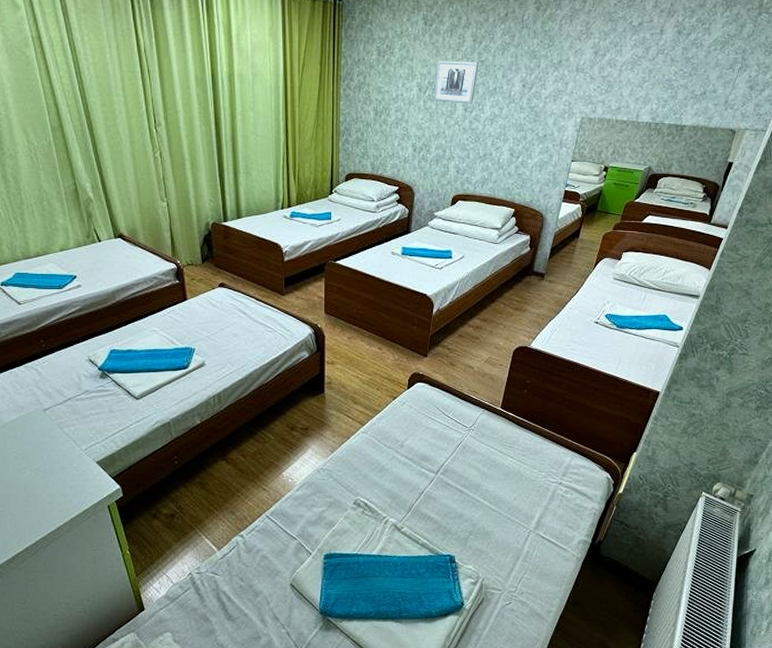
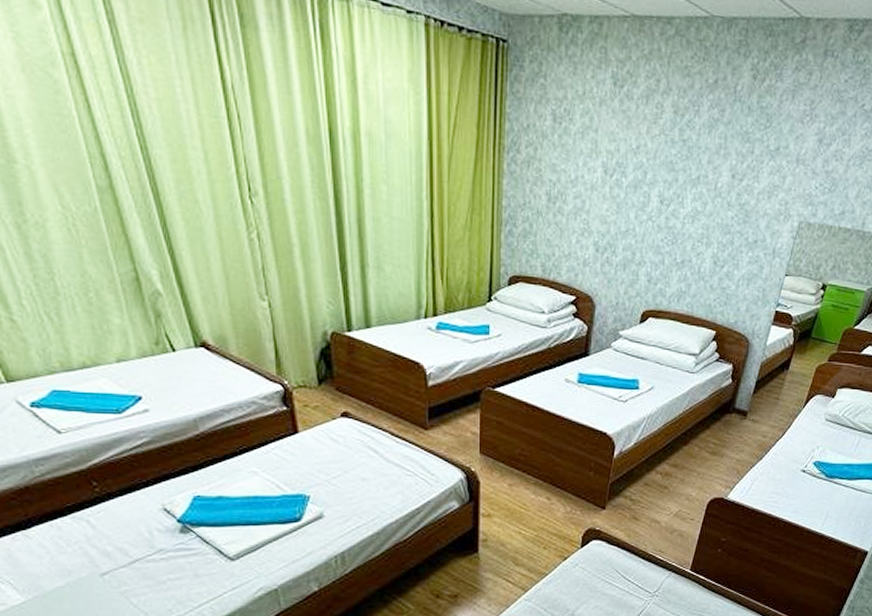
wall art: present [433,61,479,104] -> none [622,135,680,196]

